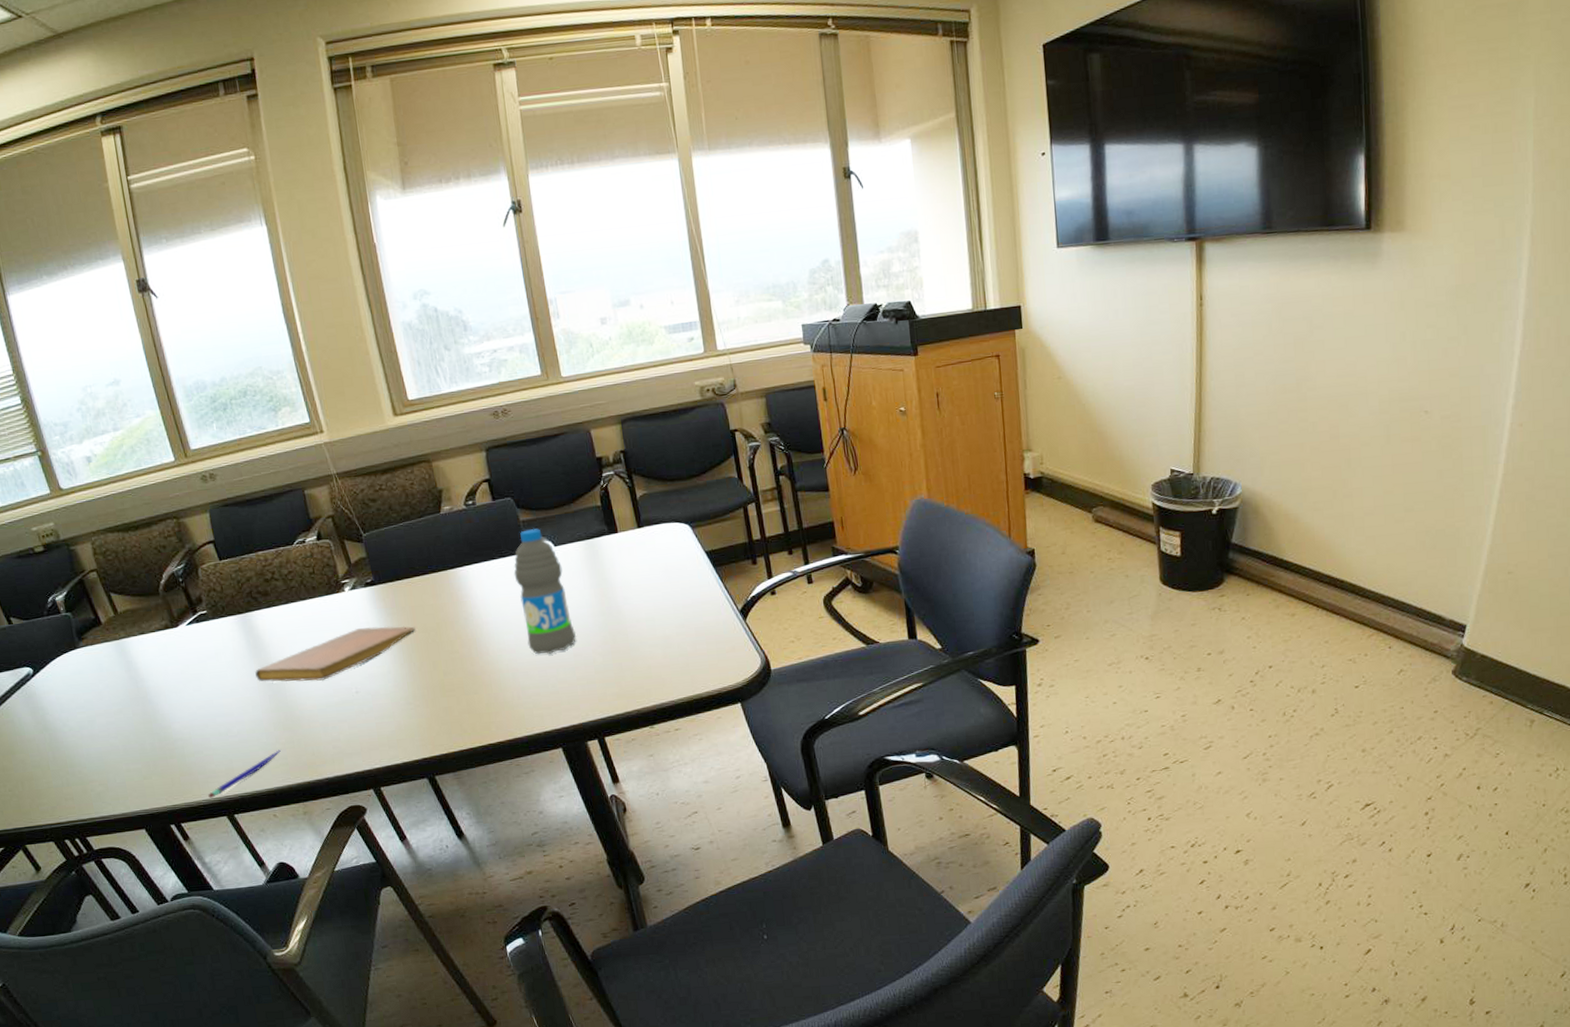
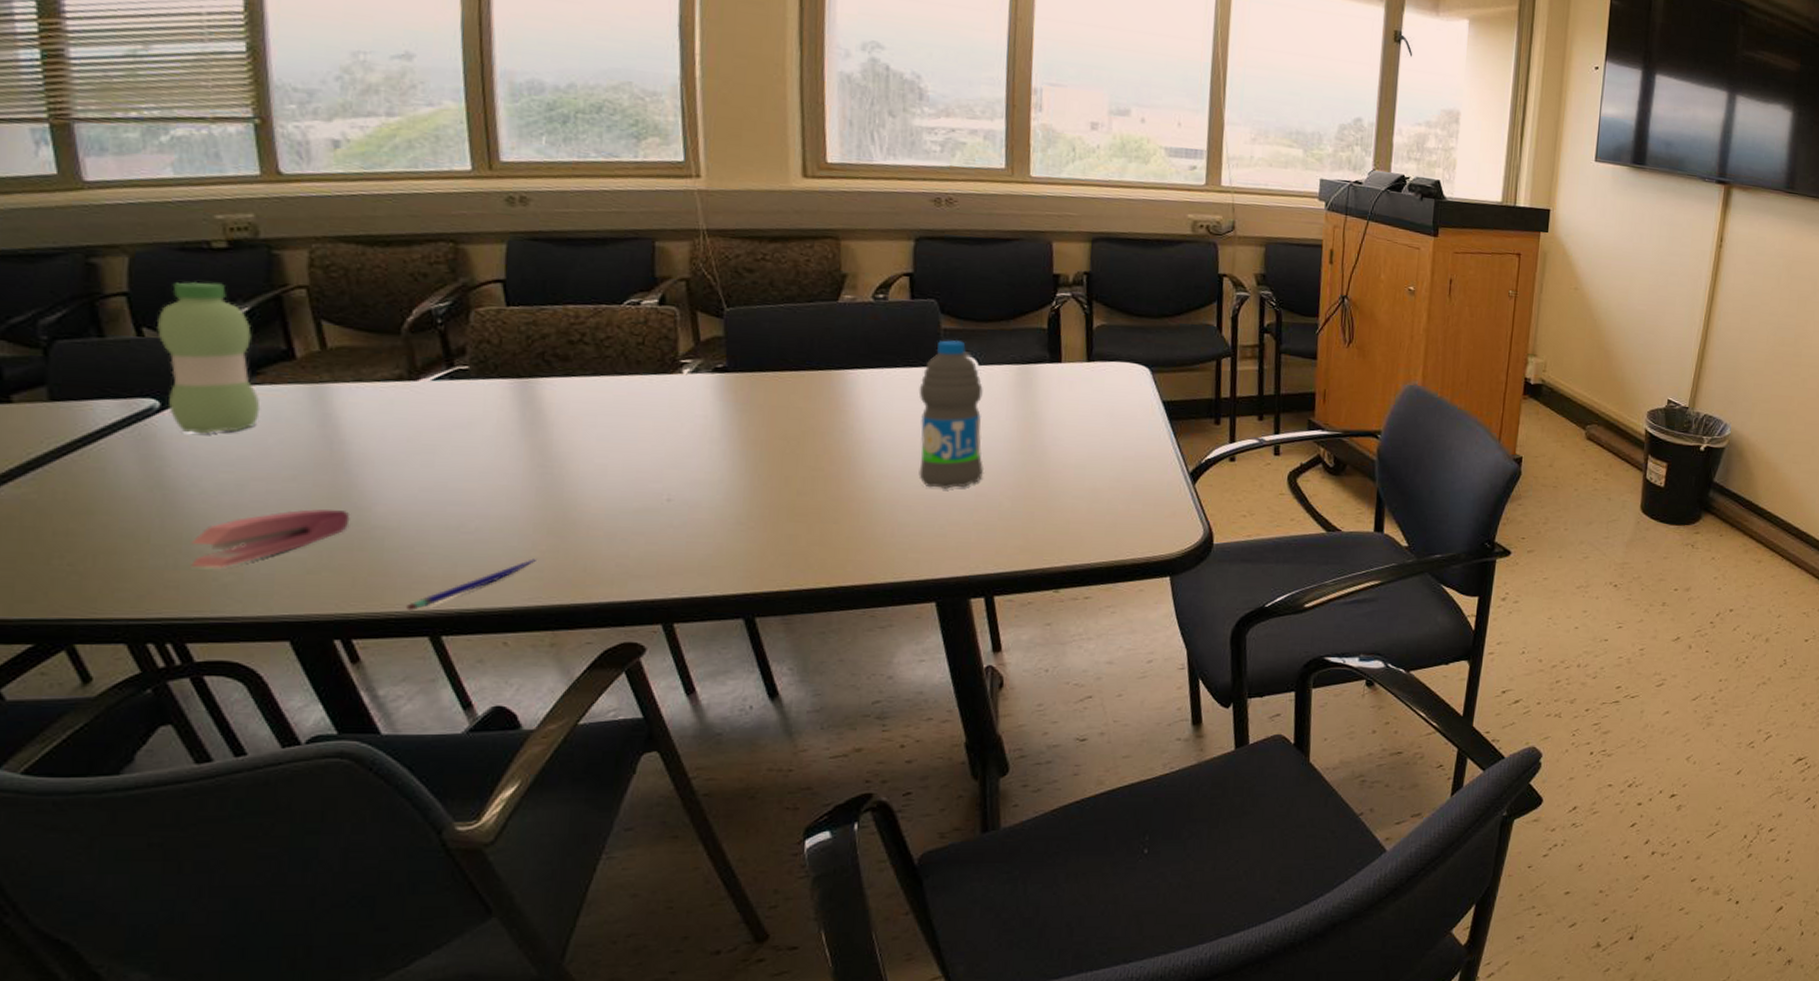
water bottle: none [17,577,90,688] -> present [157,281,261,434]
stapler: none [72,730,161,784] -> present [190,509,351,569]
notebook: present [255,625,416,682] -> none [523,421,771,480]

